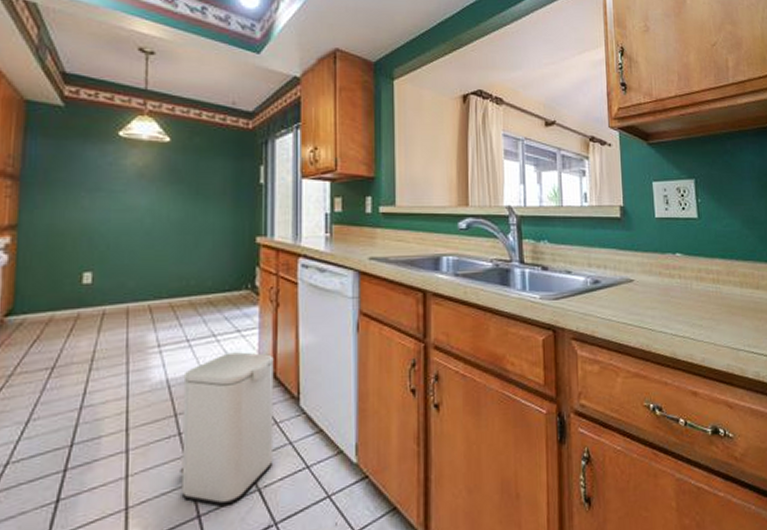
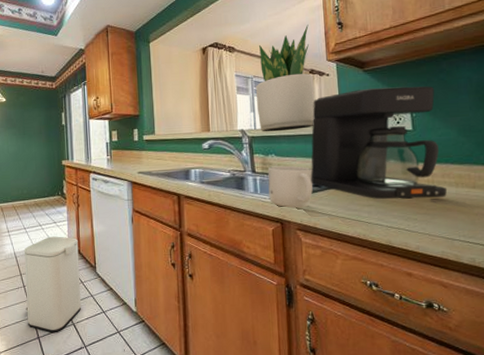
planter: none [527,81,595,211] -> present [256,25,315,132]
mug: none [538,255,591,312] -> present [267,165,313,209]
coffee maker: none [589,166,733,302] -> present [311,86,448,200]

